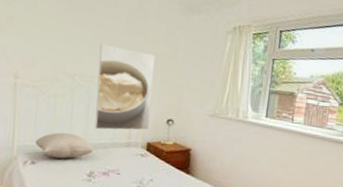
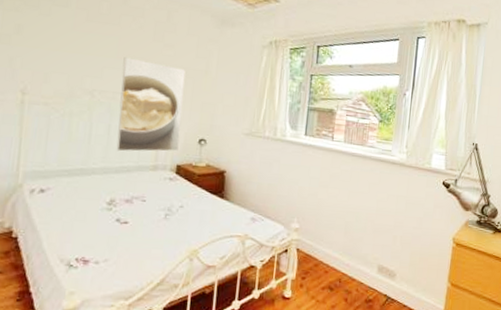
pillow: present [35,132,95,159] -> none [44,155,116,186]

